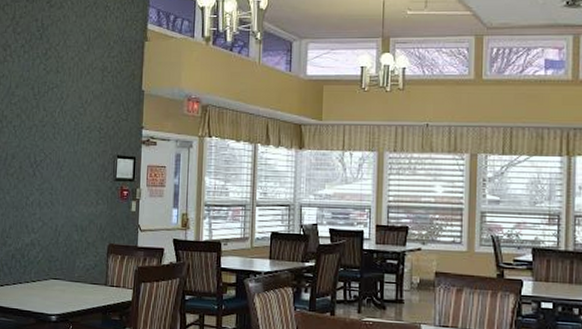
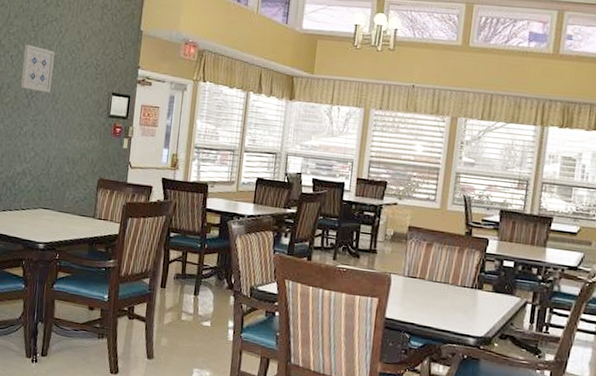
wall art: none [24,113,57,161] -> present [20,44,55,93]

